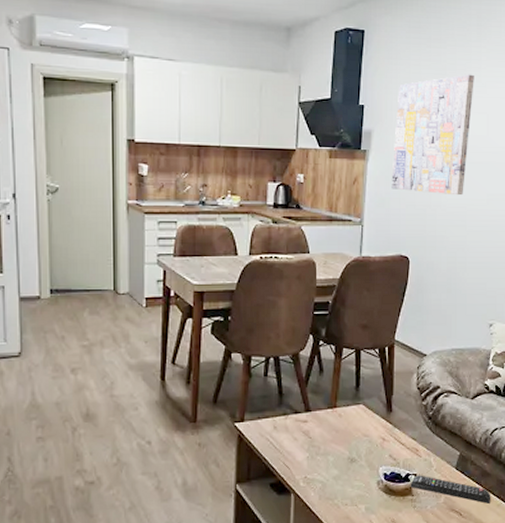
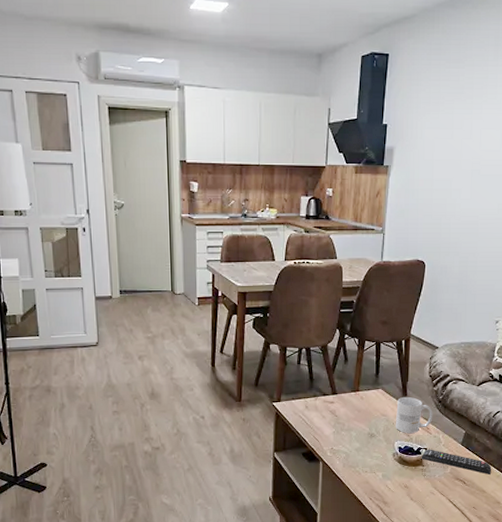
mug: none [379,413,423,456] -> present [395,396,433,433]
wall art: present [391,74,474,196] -> none [410,92,490,206]

